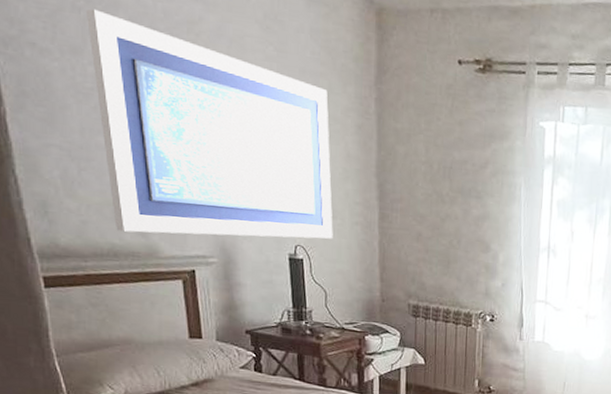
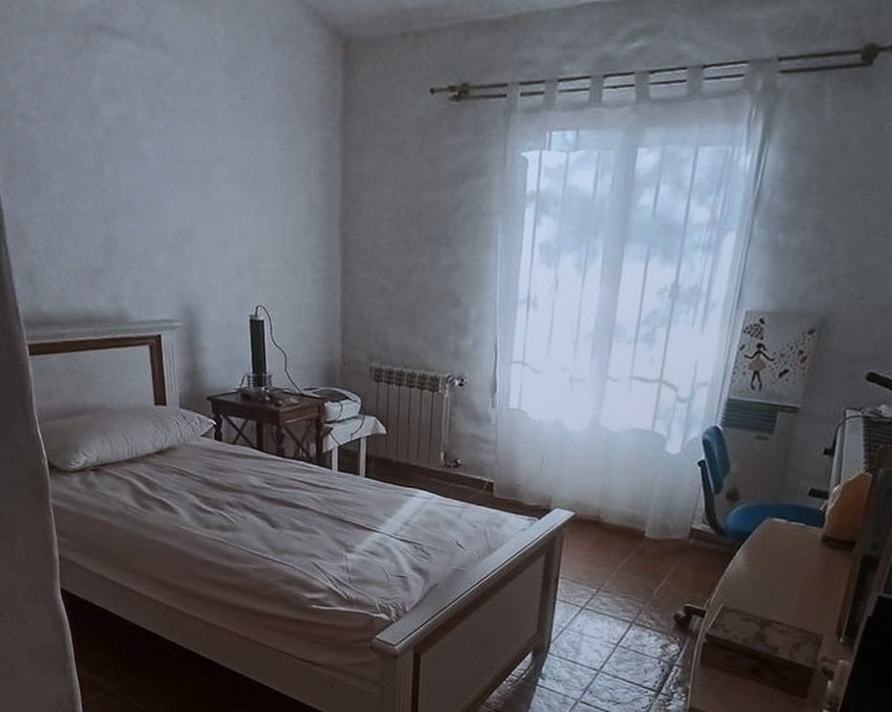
wall art: present [85,9,333,239] -> none [67,74,294,298]

